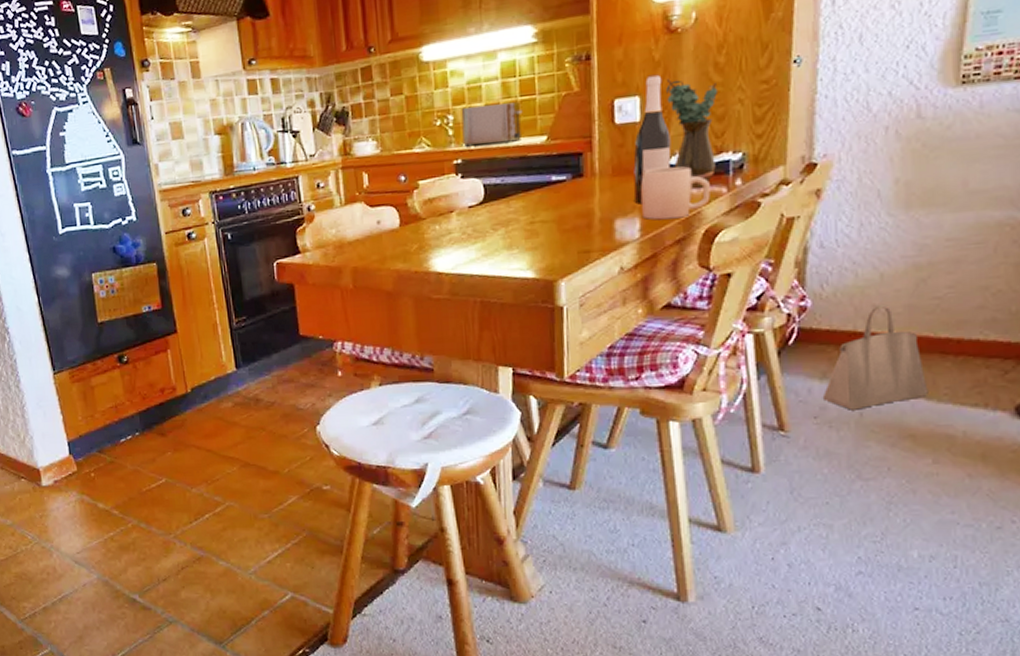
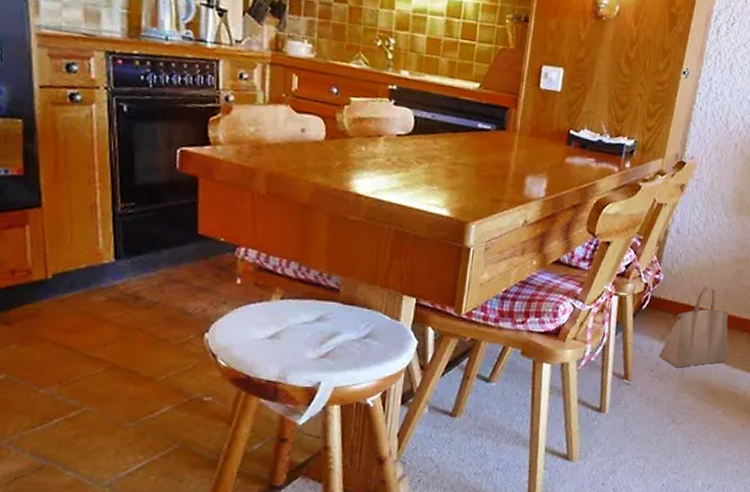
toaster: present [461,102,523,147] -> none [400,34,462,83]
wine bottle: present [633,74,672,205] -> none [544,51,584,167]
mug: present [640,166,710,221] -> none [549,136,606,187]
vase: present [666,79,719,190] -> none [581,59,626,164]

